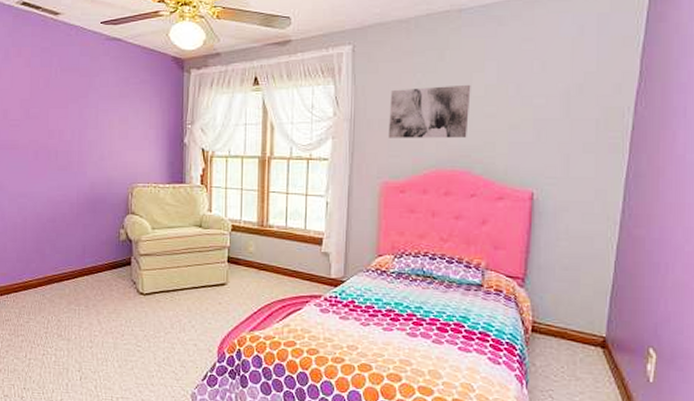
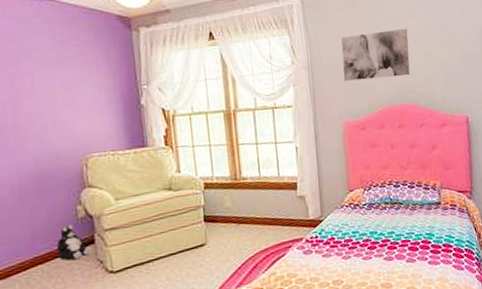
plush toy: none [100,245,128,277] -> present [56,225,92,261]

